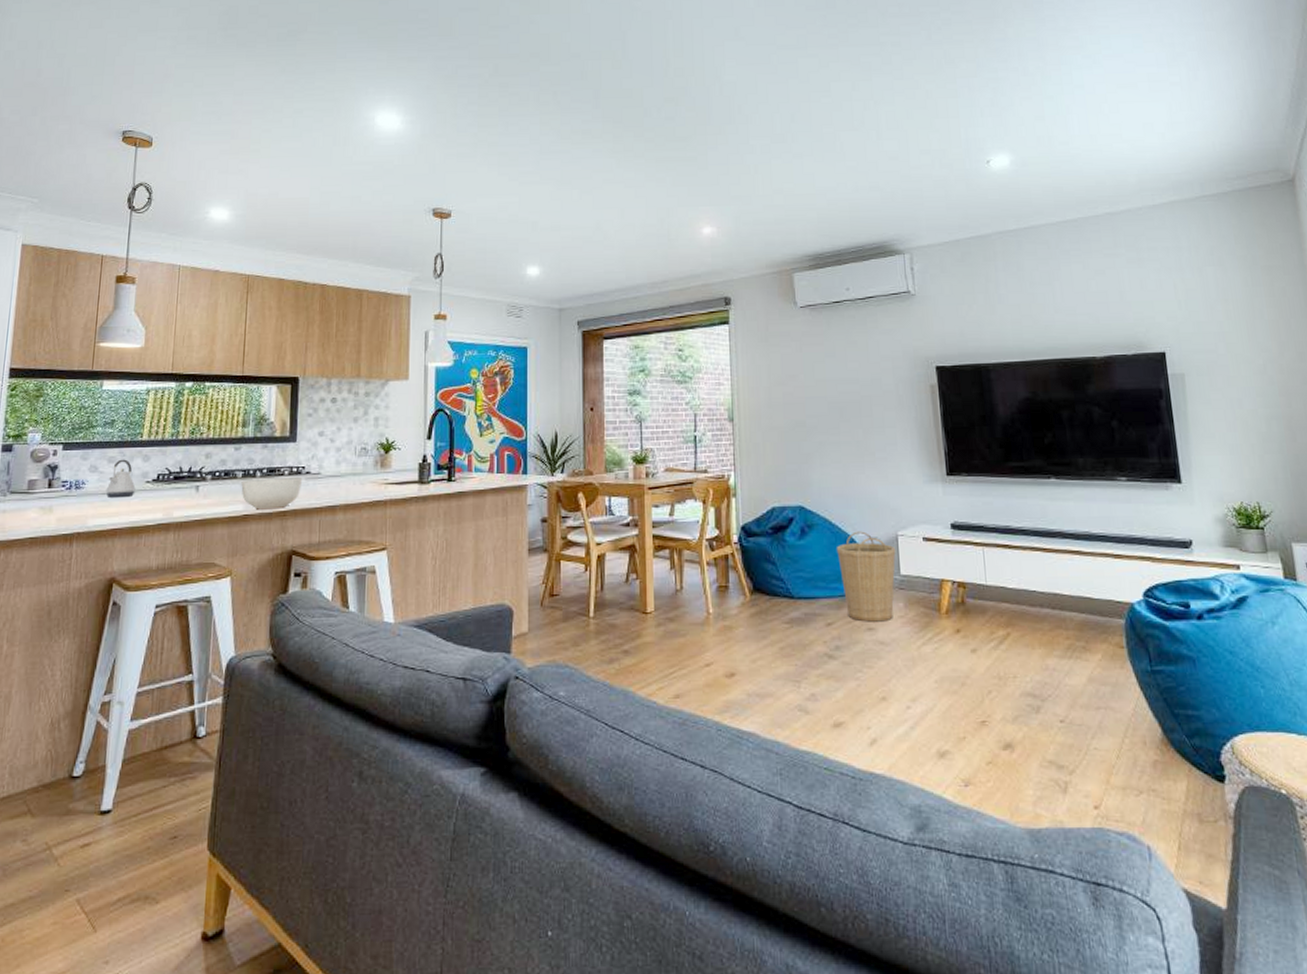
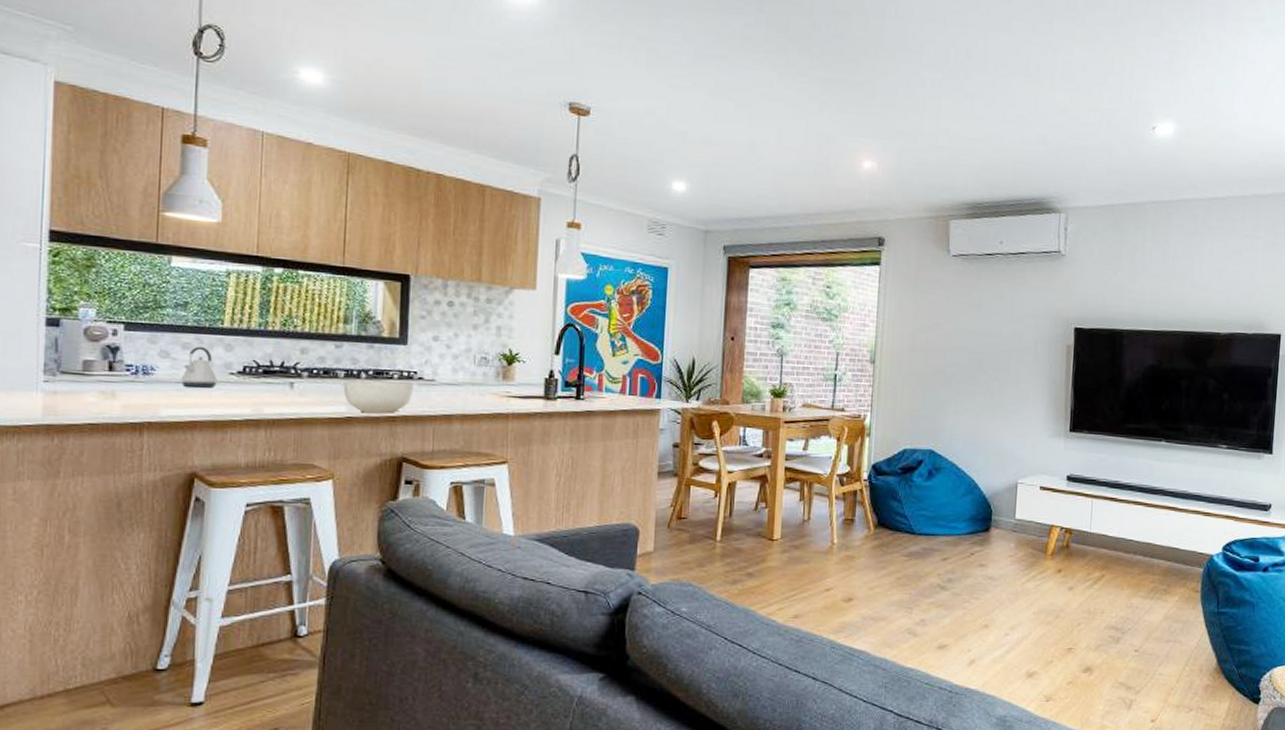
basket: present [837,531,896,622] -> none [960,477,1014,560]

